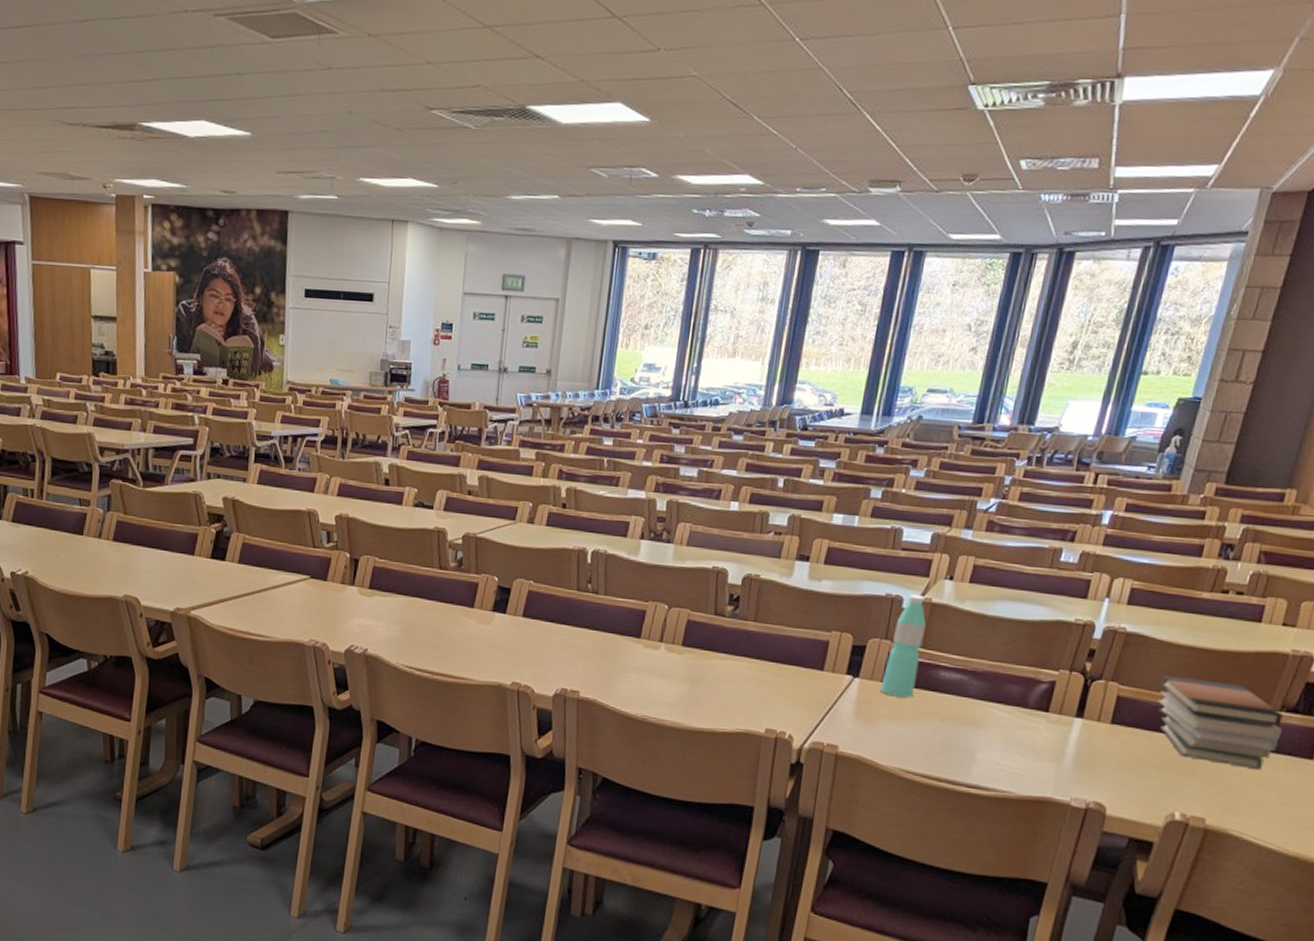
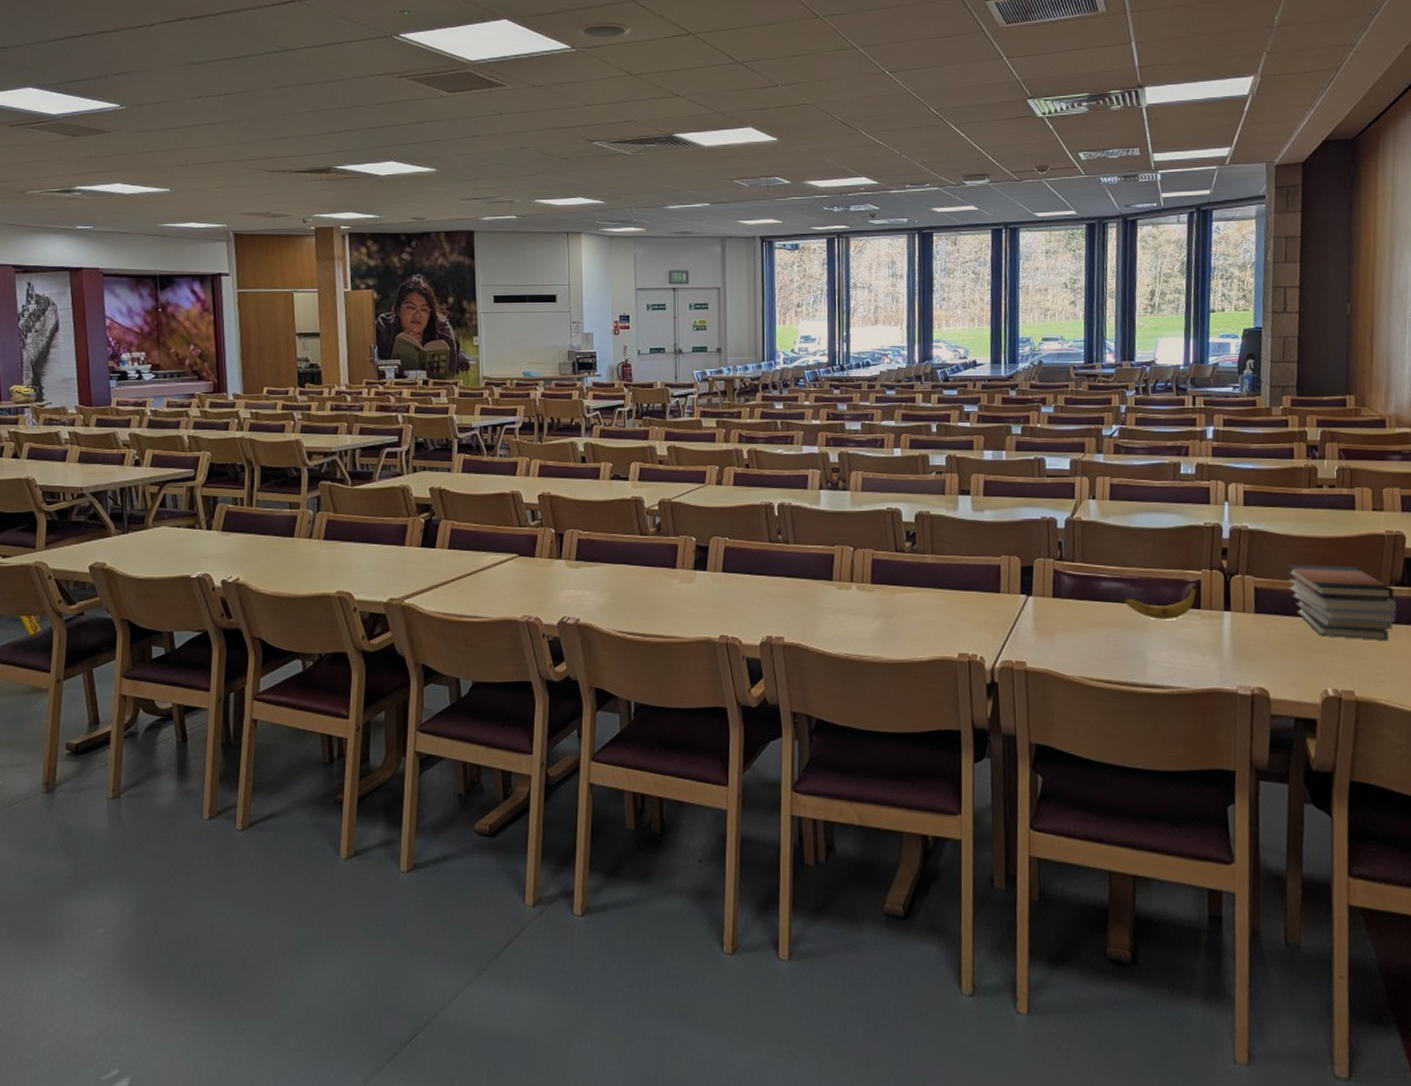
water bottle: present [879,594,927,698] -> none [1052,515,1083,610]
banana: none [962,686,1050,720] -> present [1123,585,1197,619]

